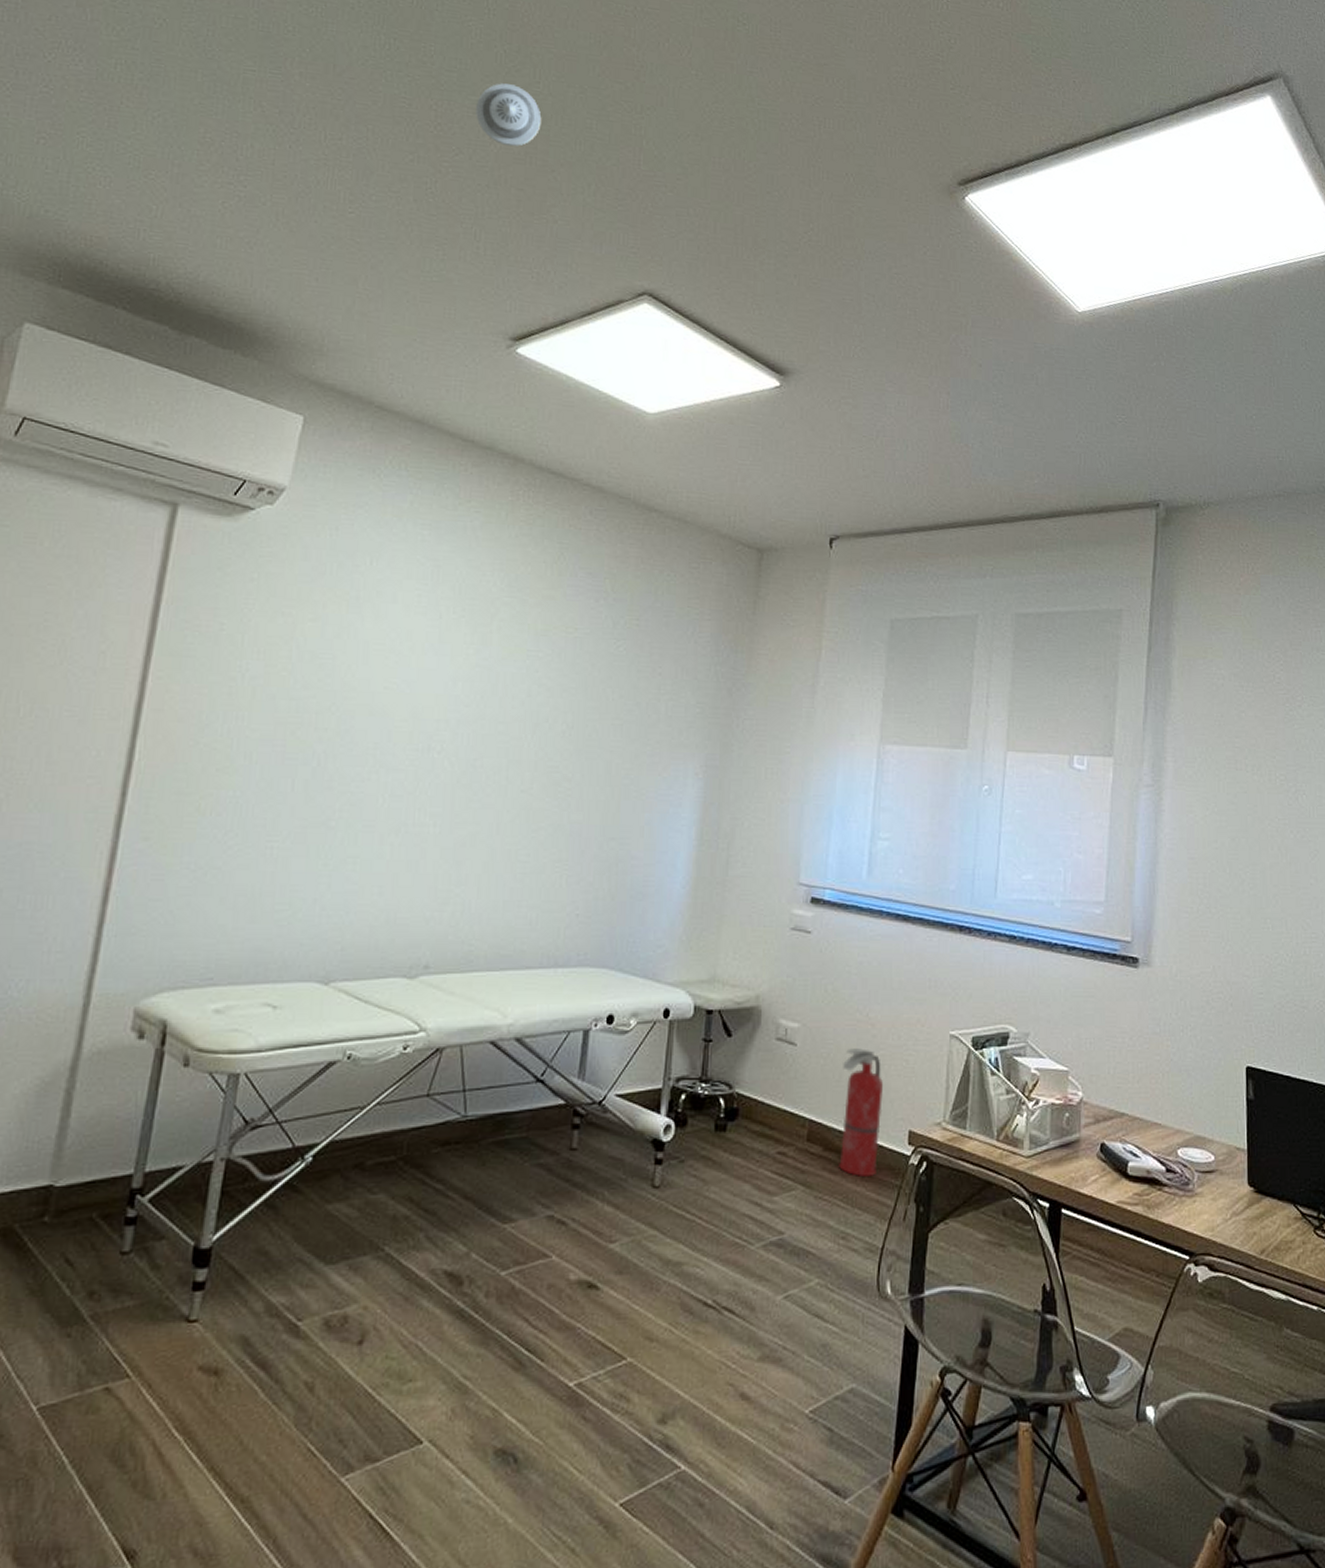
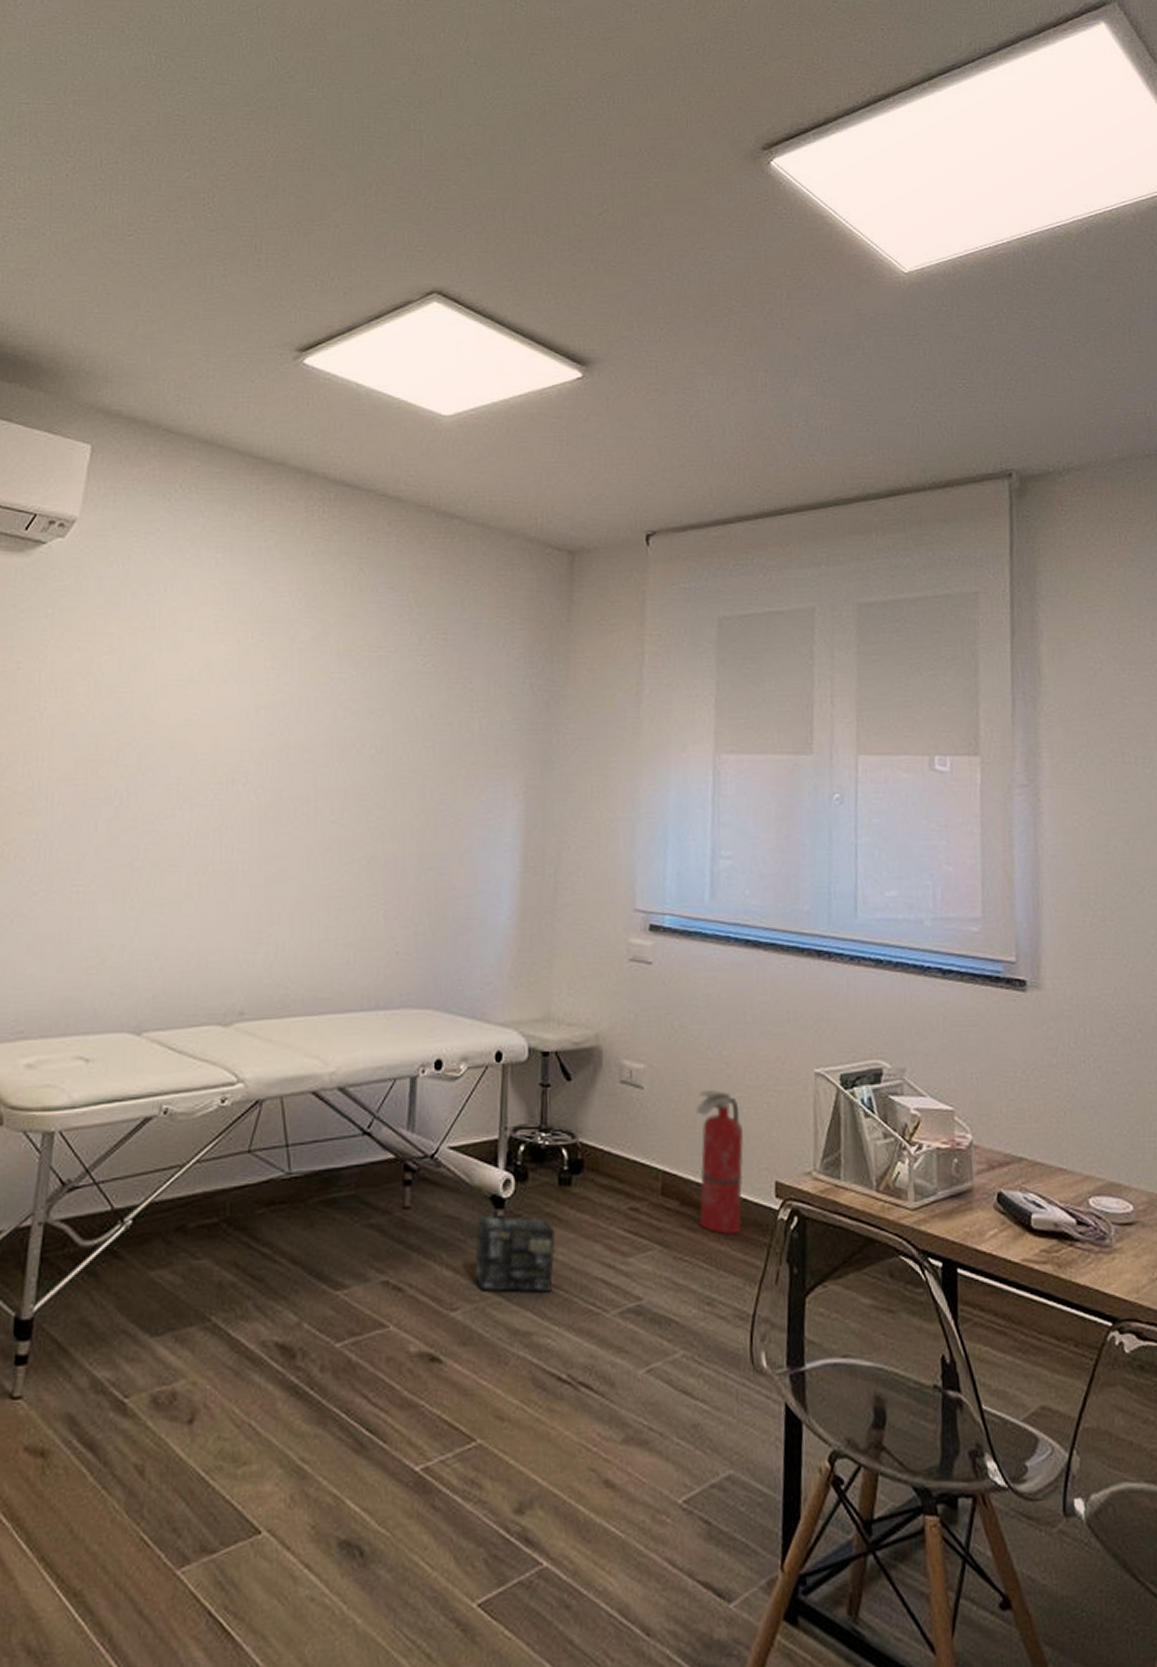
smoke detector: present [476,83,542,147] -> none [250,91,318,154]
box: none [634,1158,709,1228] -> present [475,1216,556,1293]

